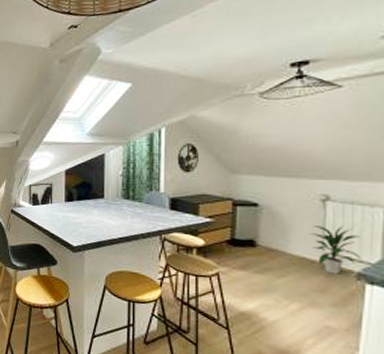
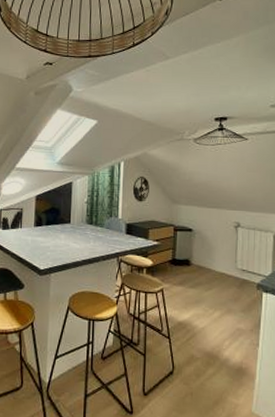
indoor plant: present [311,225,362,274] -> none [228,247,260,286]

